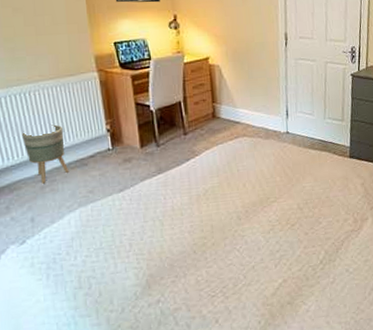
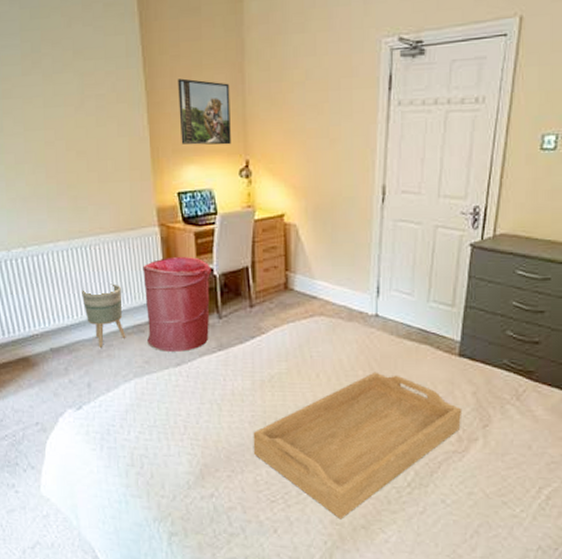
laundry hamper: none [83,96,149,181] -> present [143,256,212,352]
serving tray: none [192,177,356,301] -> present [253,372,463,520]

